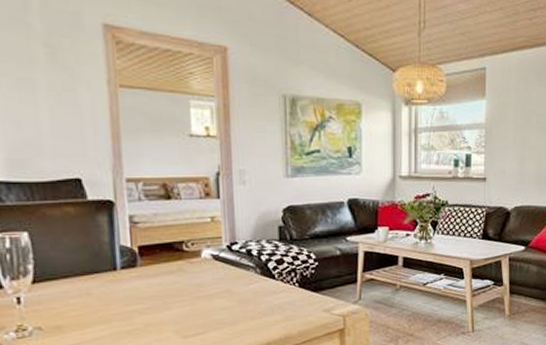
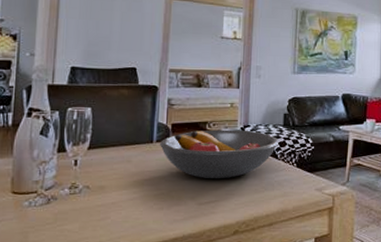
fruit bowl: none [126,248,275,308] -> present [160,129,279,178]

